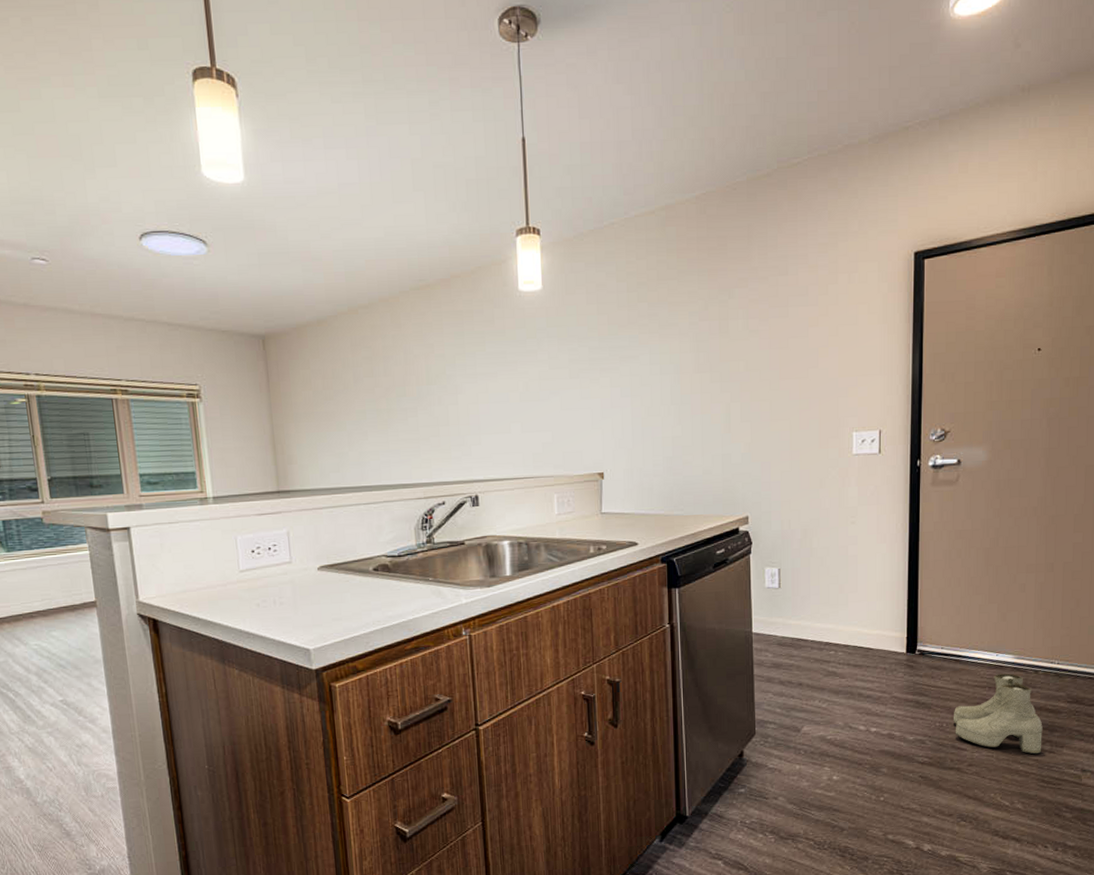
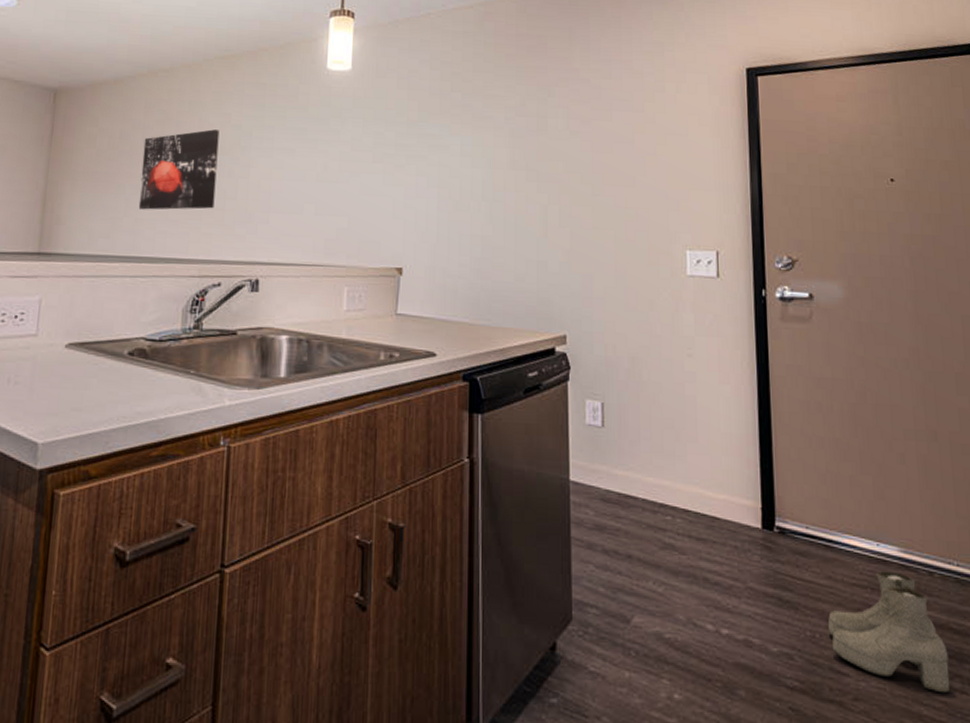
wall art: none [355,361,430,443] -> present [138,129,220,210]

